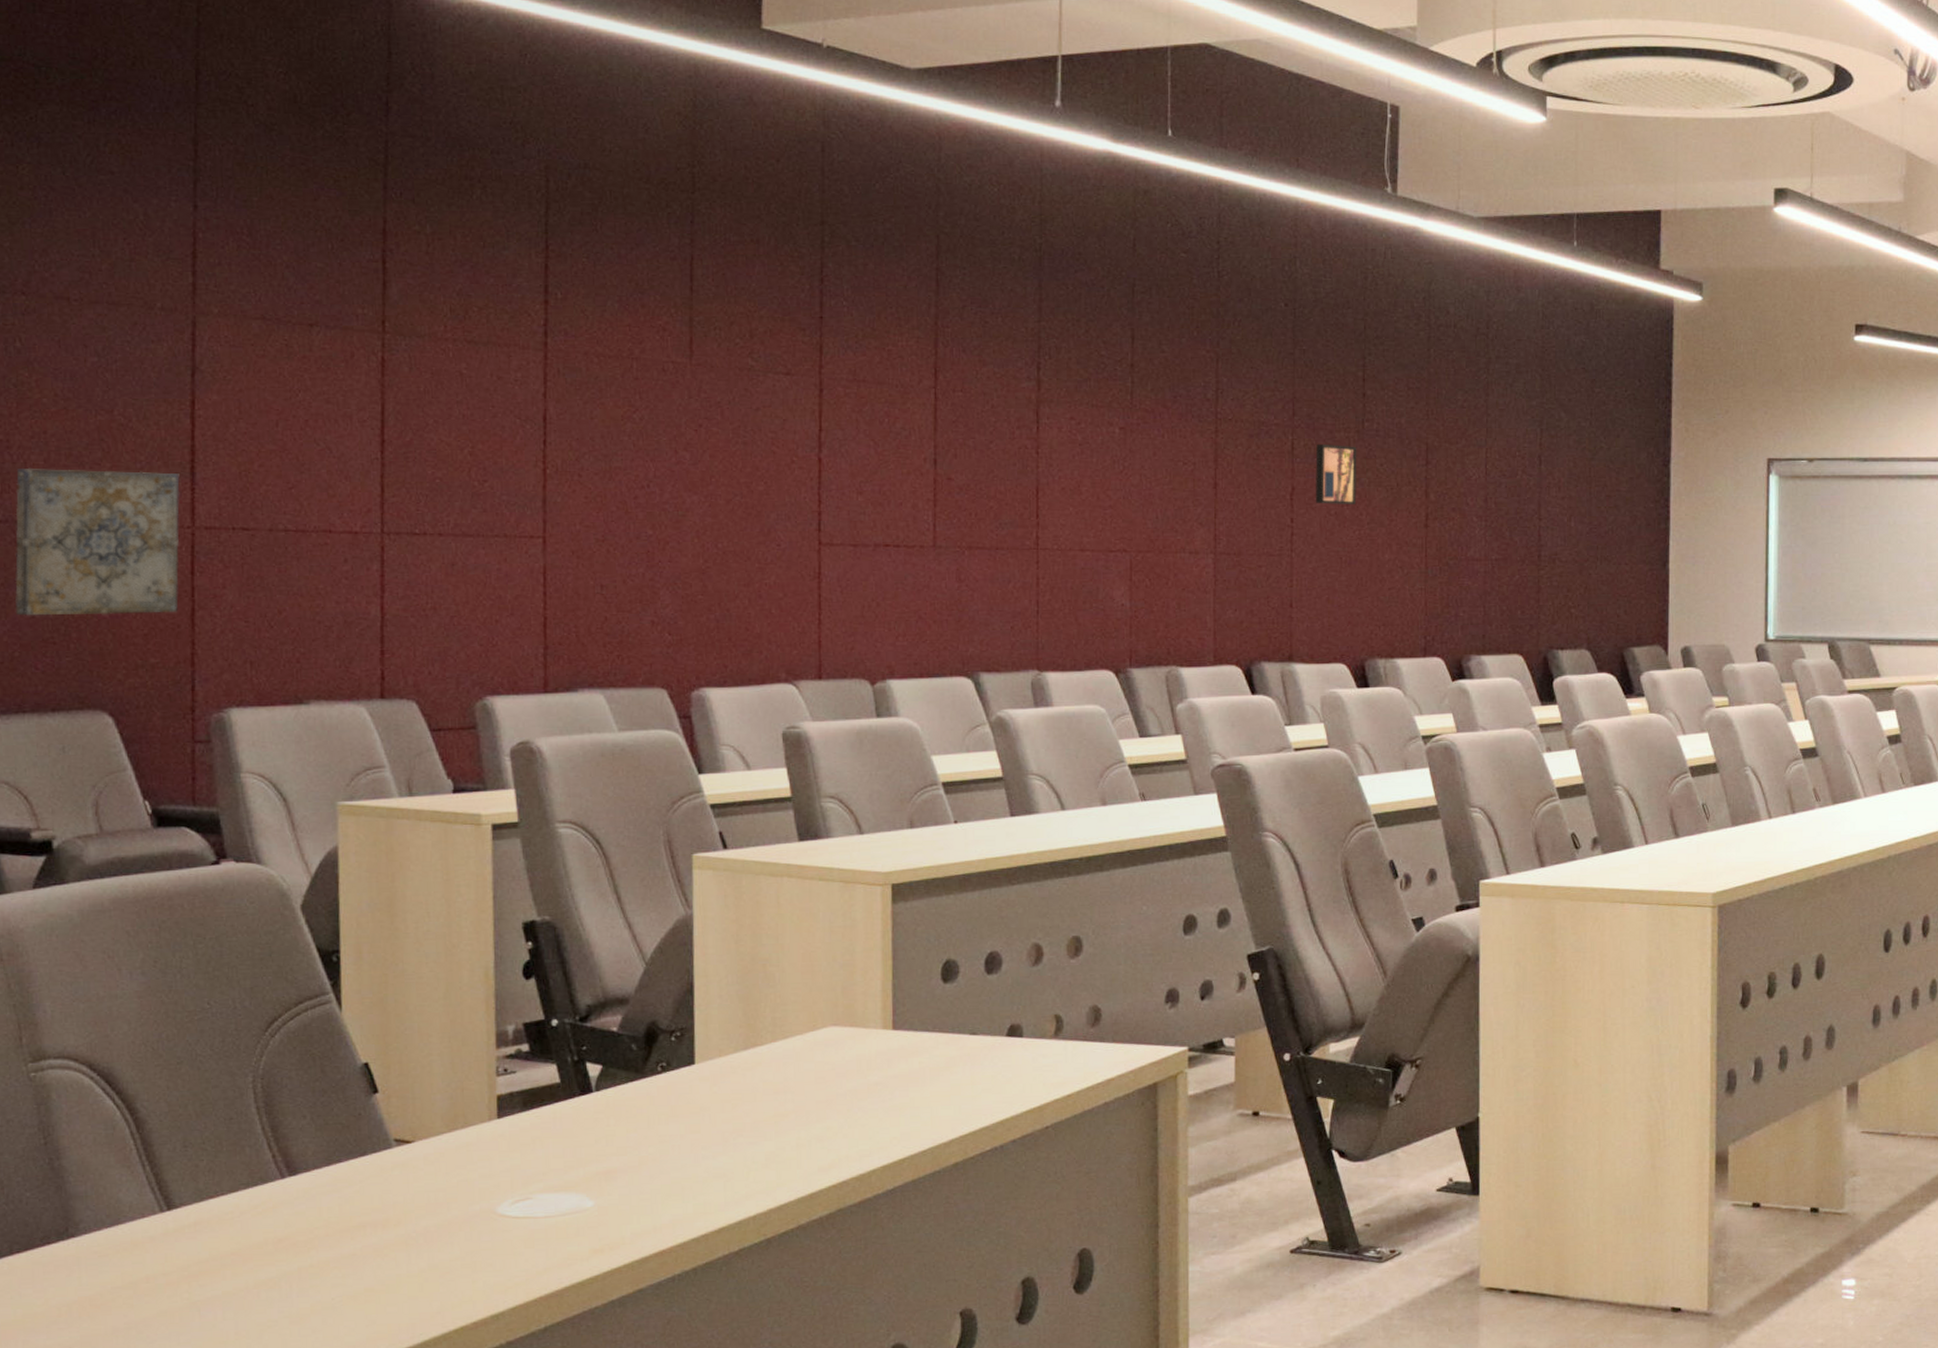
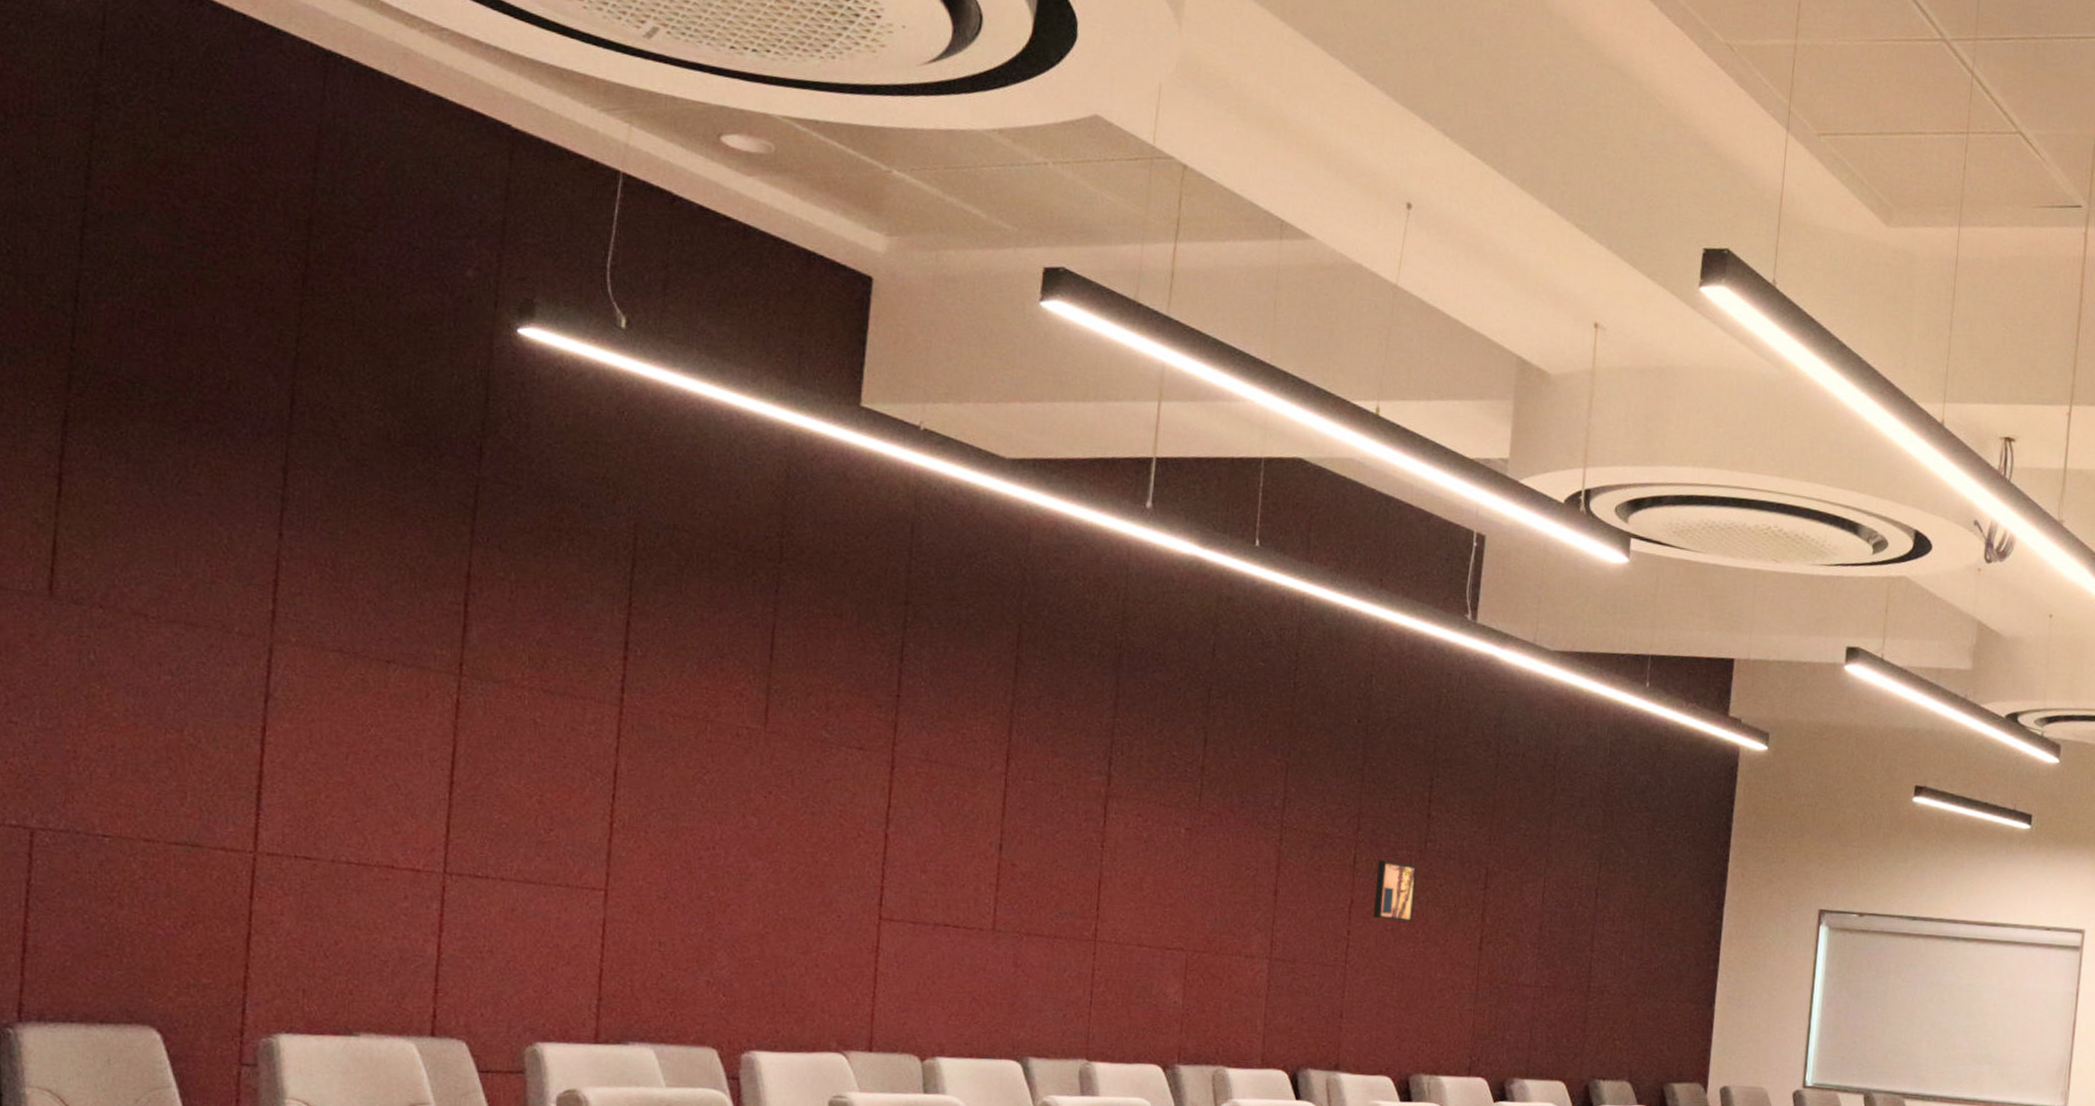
wall art: present [14,467,180,616] -> none [70,780,245,935]

